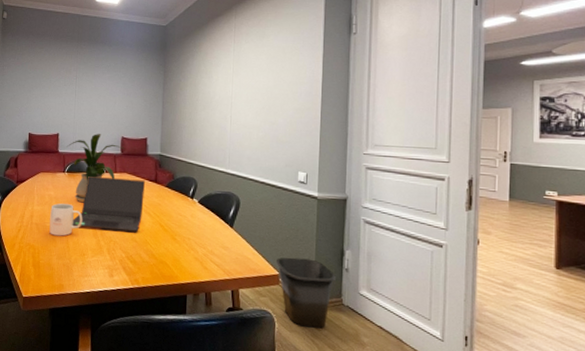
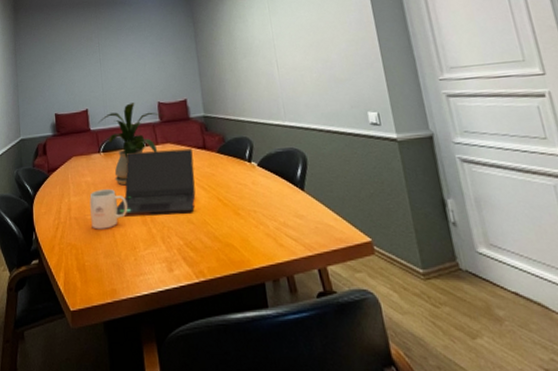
waste bin: present [275,257,336,328] -> none [364,216,445,305]

